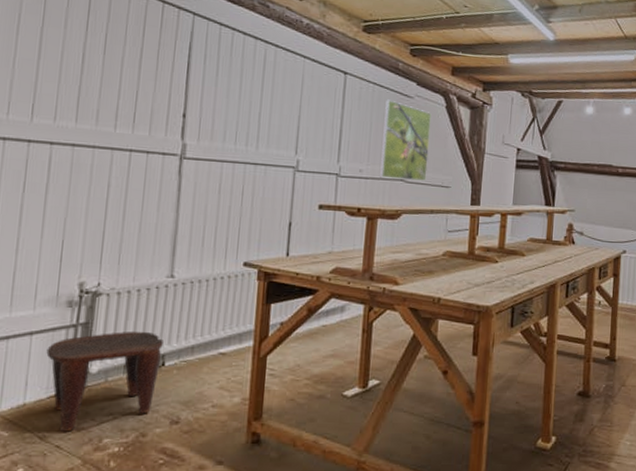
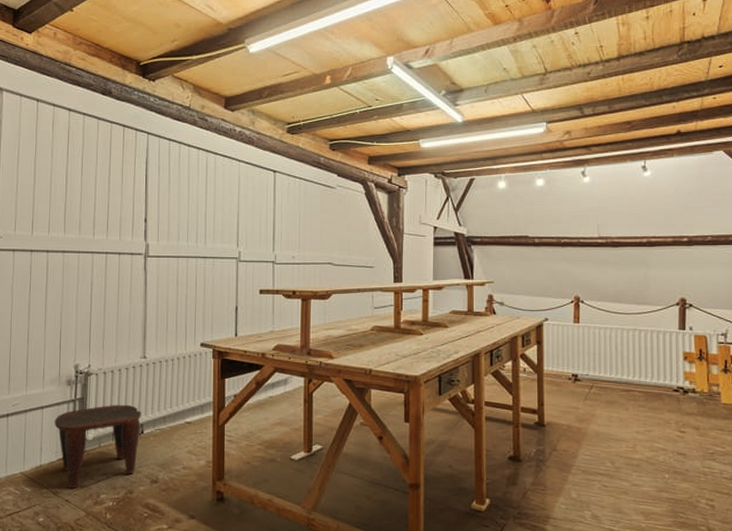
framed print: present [379,99,432,181] -> none [309,191,352,263]

